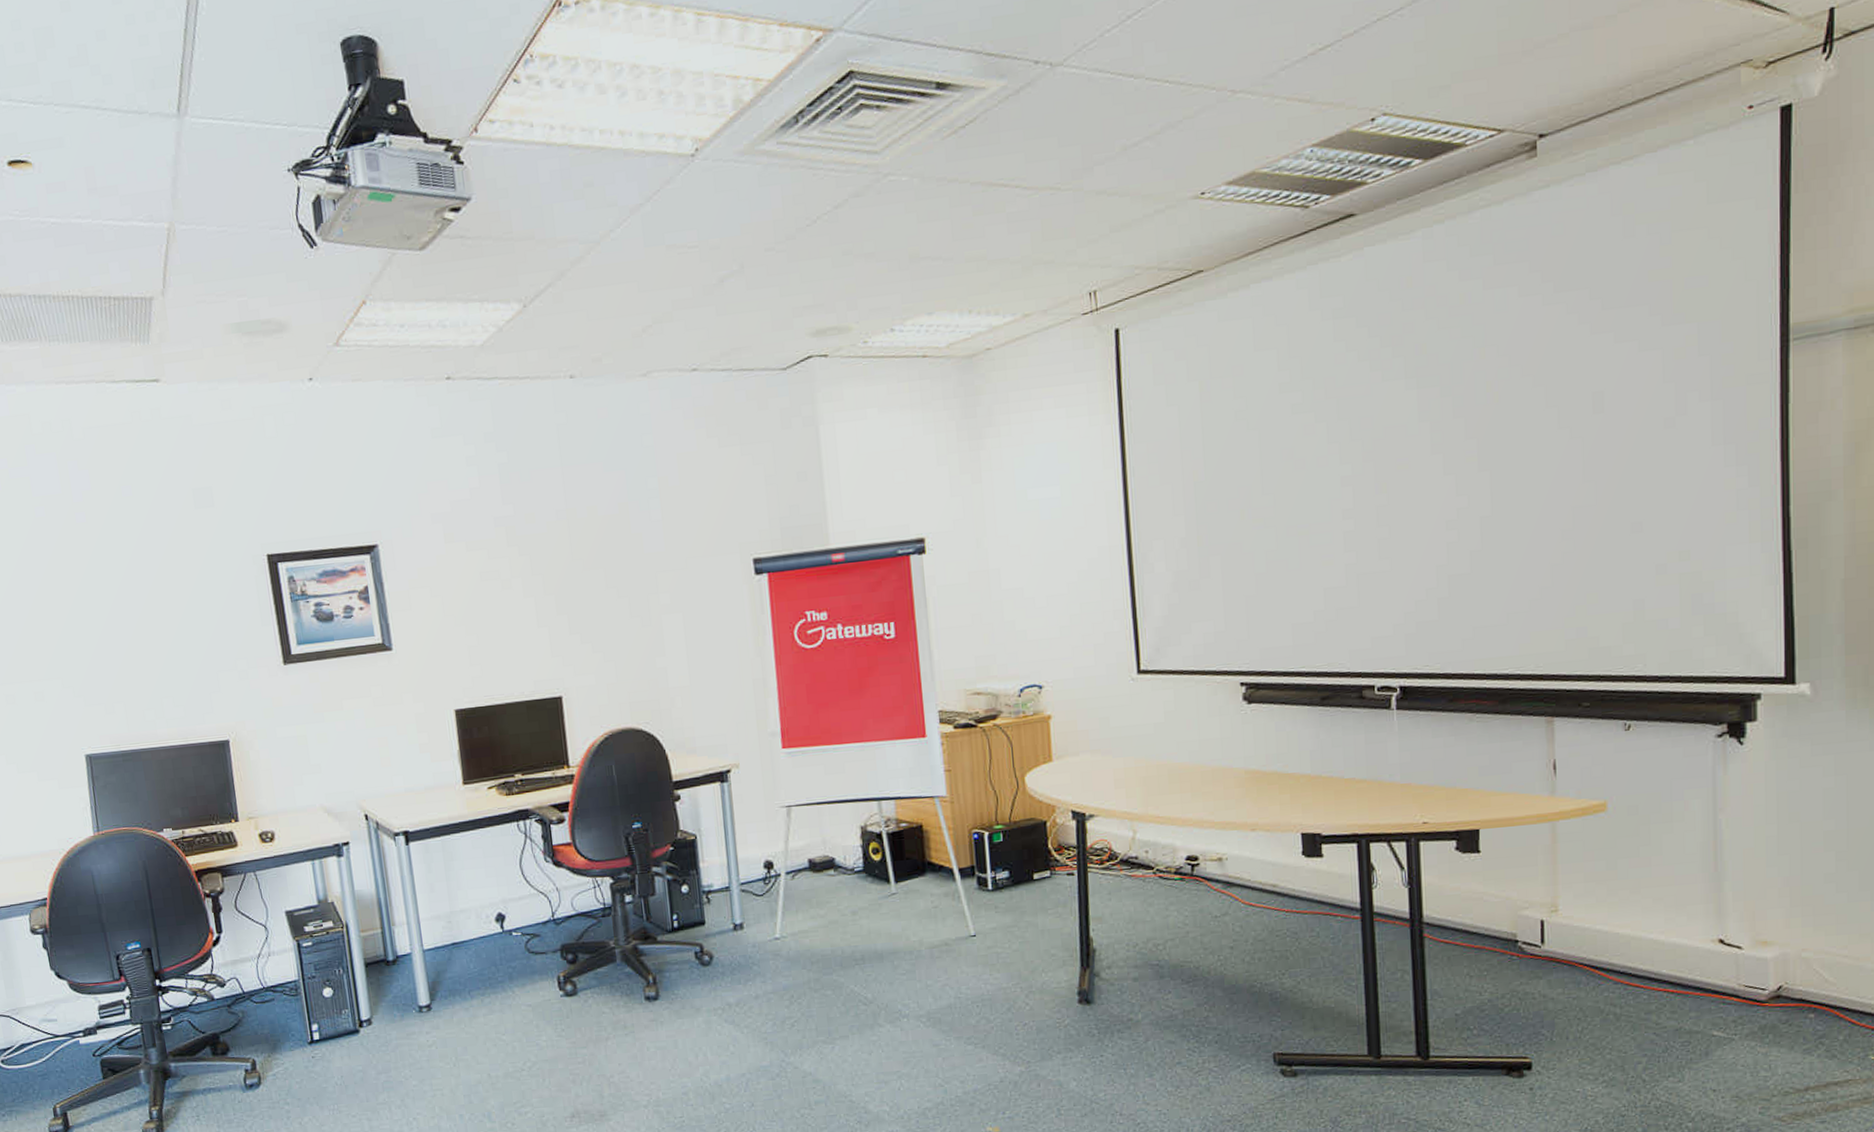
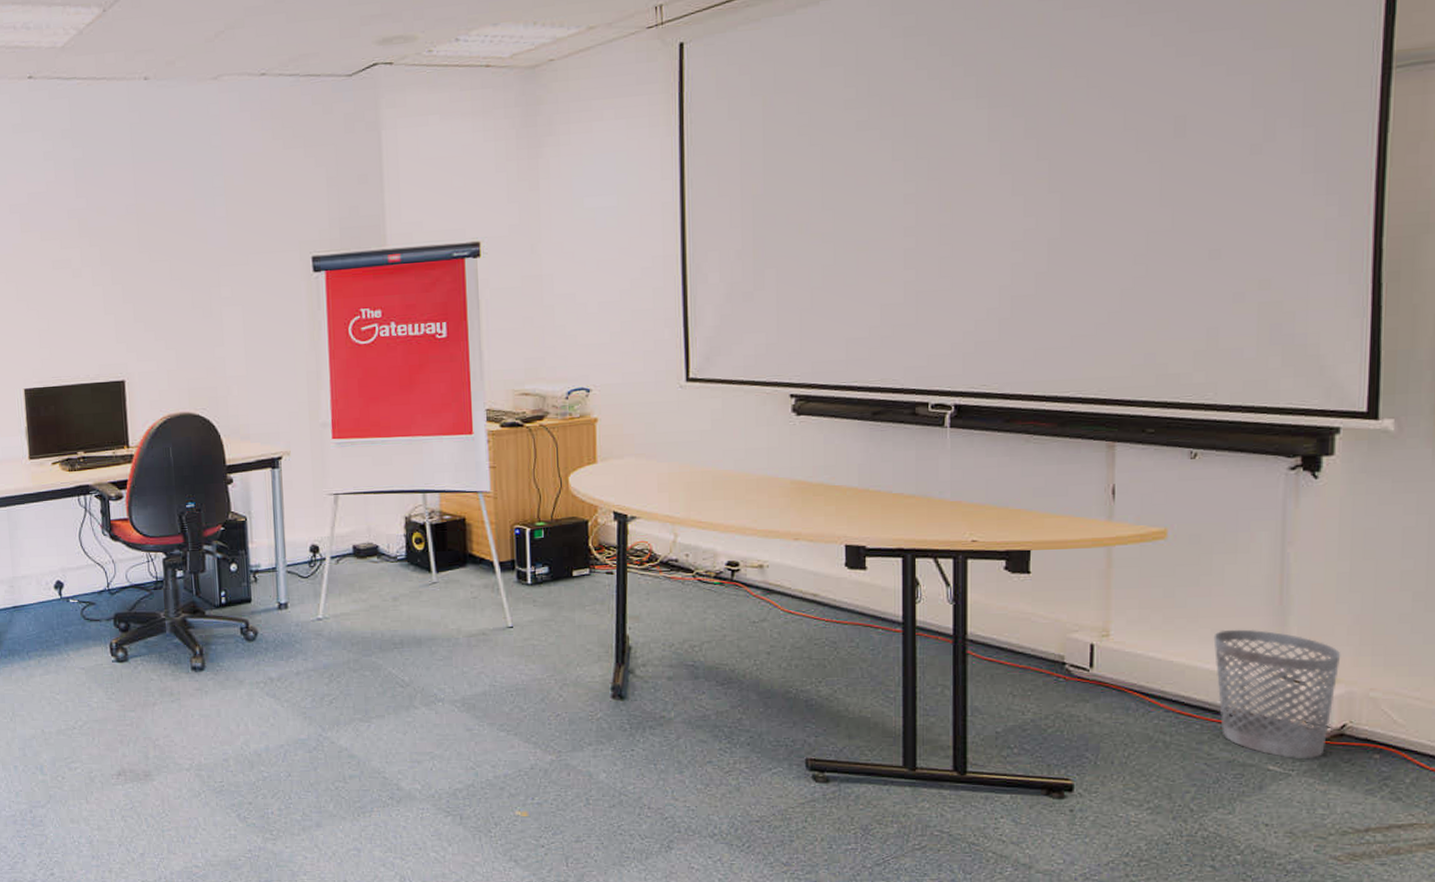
wastebasket: none [1655,896,1774,1024] -> present [1213,629,1341,760]

